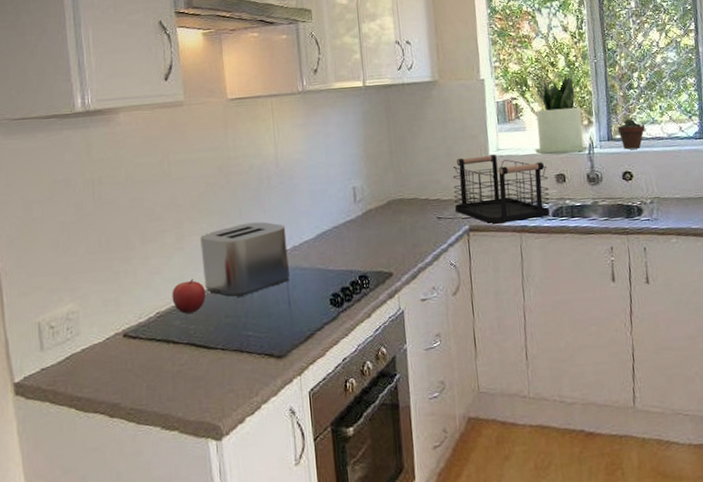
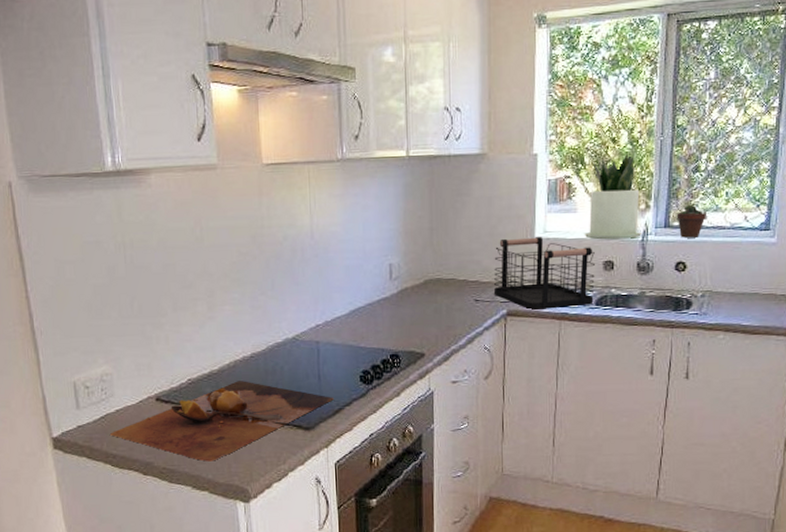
cutting board: none [75,311,305,399] -> present [110,381,334,462]
fruit: present [172,279,206,314] -> none [203,348,237,382]
toaster: present [200,221,290,298] -> none [232,295,321,370]

